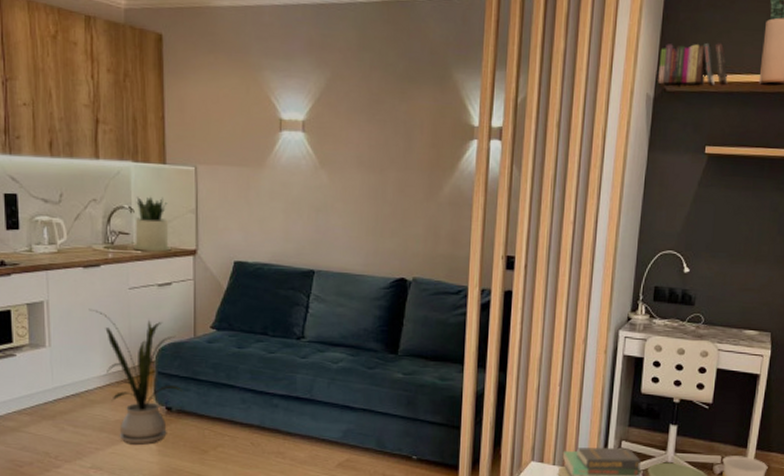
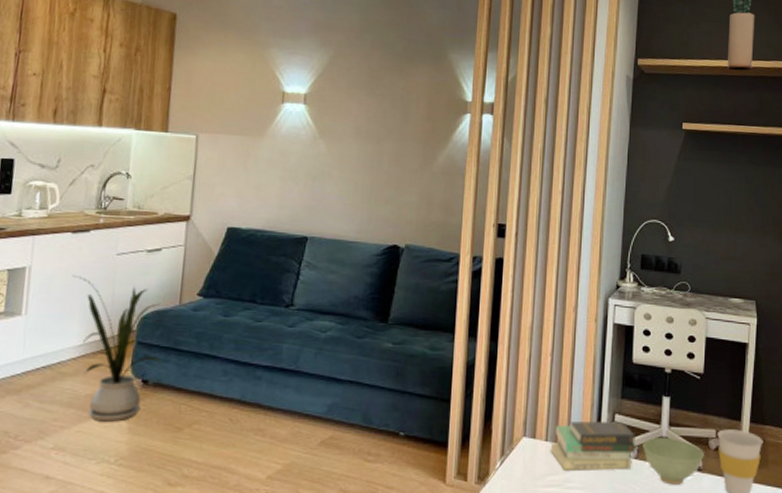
planter: present [133,196,172,252] -> none [126,163,166,218]
books: present [658,42,728,88] -> none [636,31,699,71]

